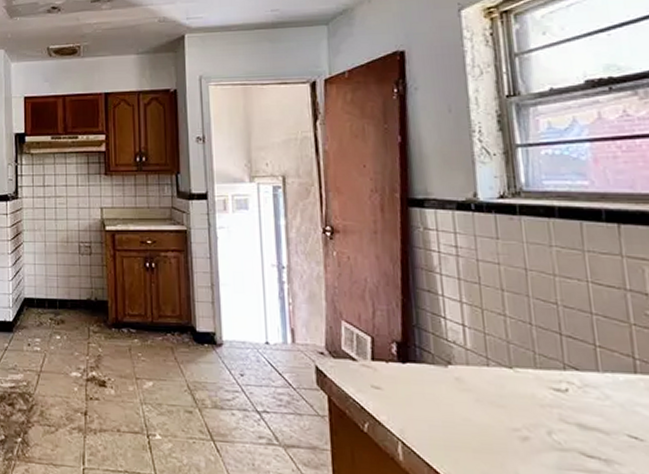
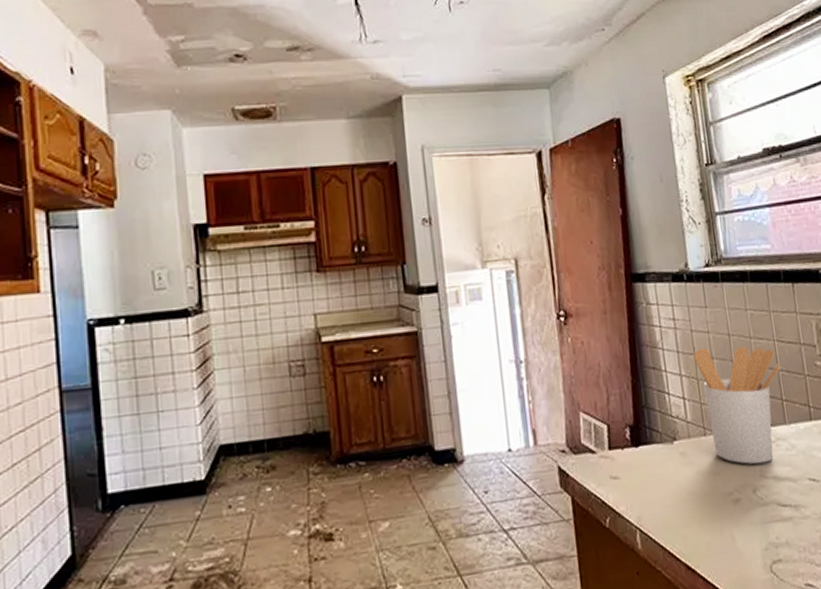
utensil holder: none [477,278,596,408] -> present [693,346,781,465]

